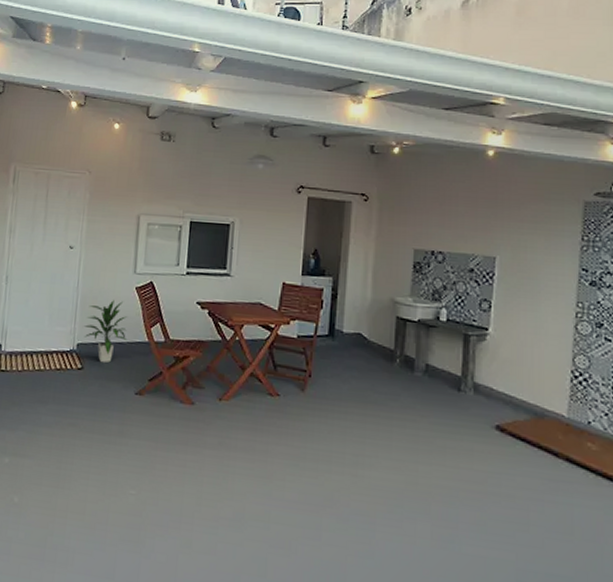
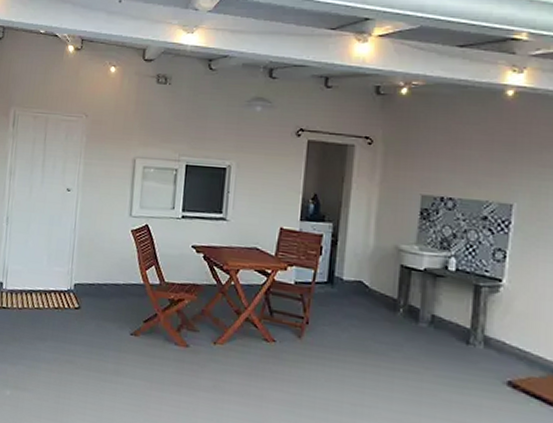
indoor plant: present [83,299,127,363] -> none [80,241,123,303]

